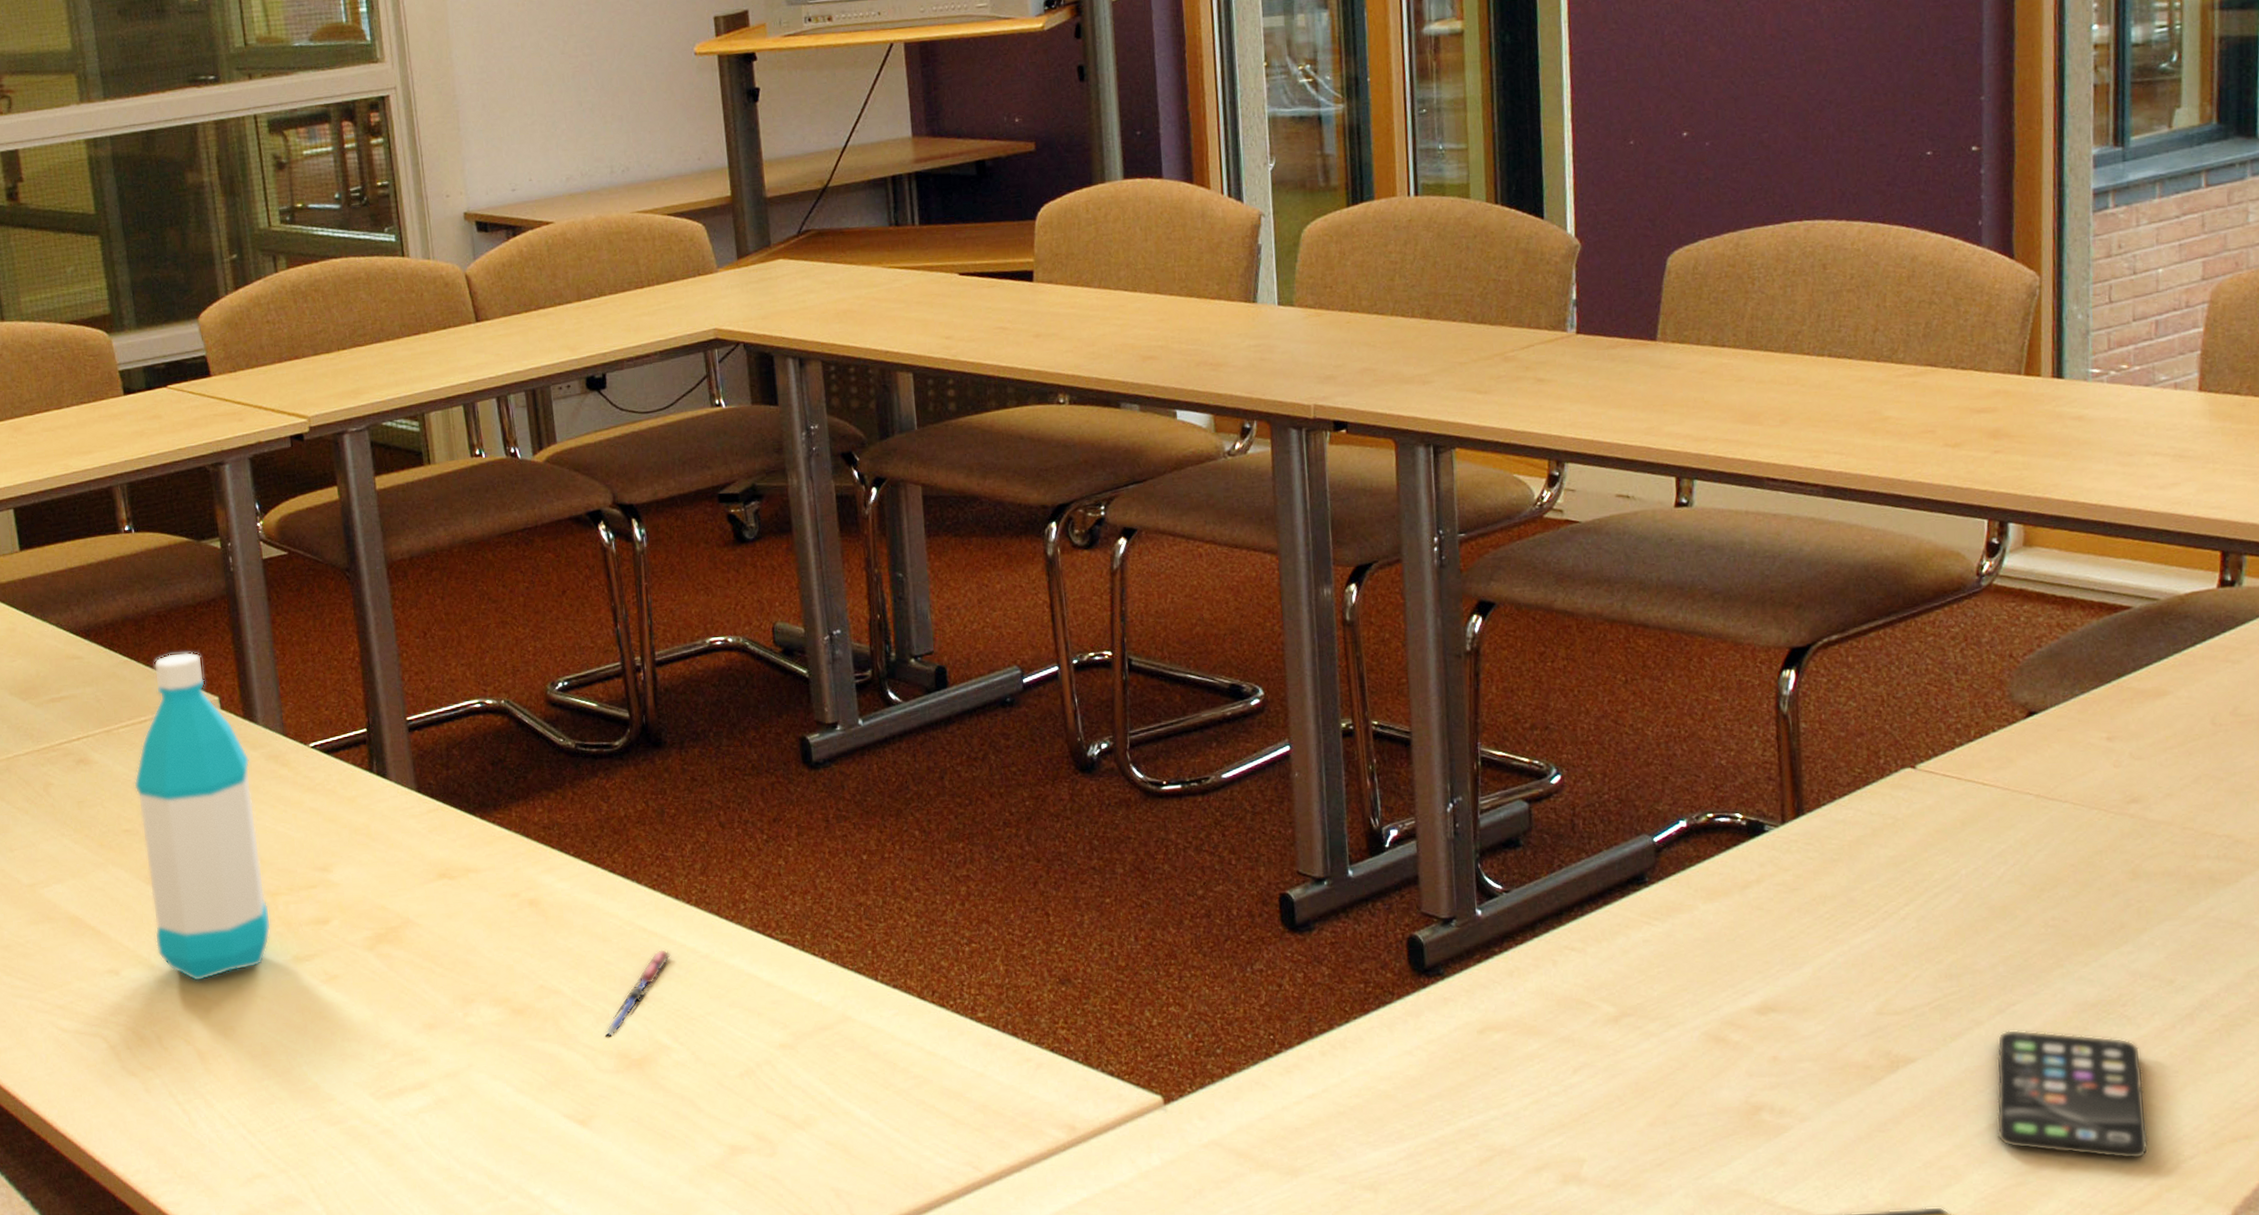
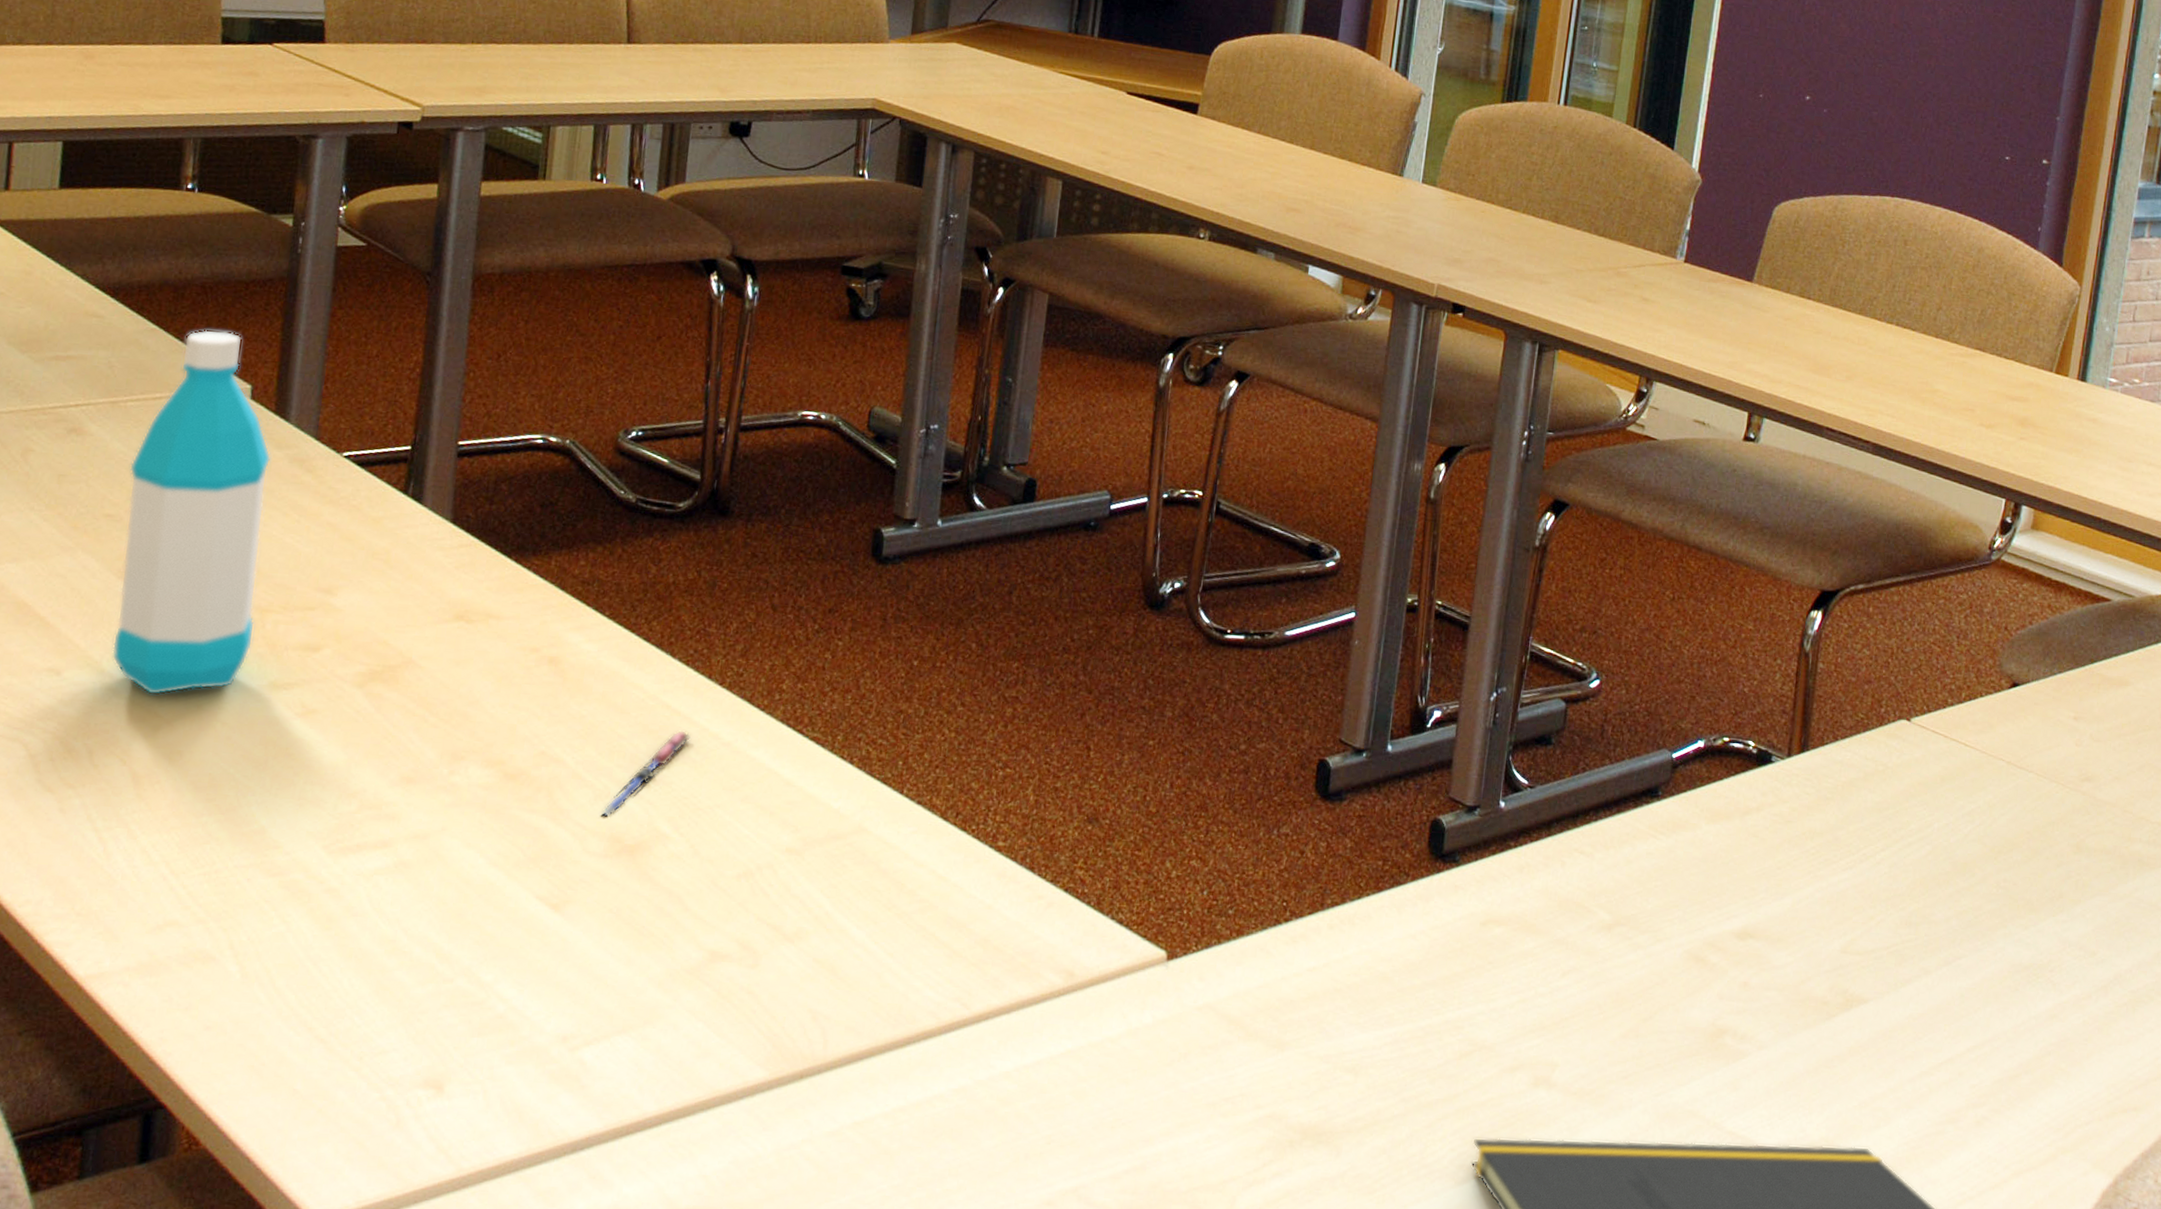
smartphone: present [1996,1029,2149,1160] -> none [1926,982,2059,1120]

